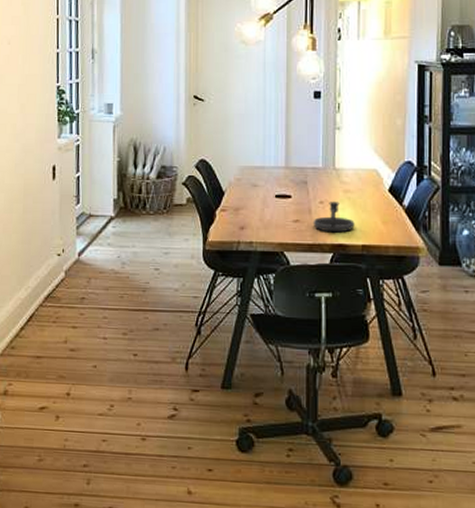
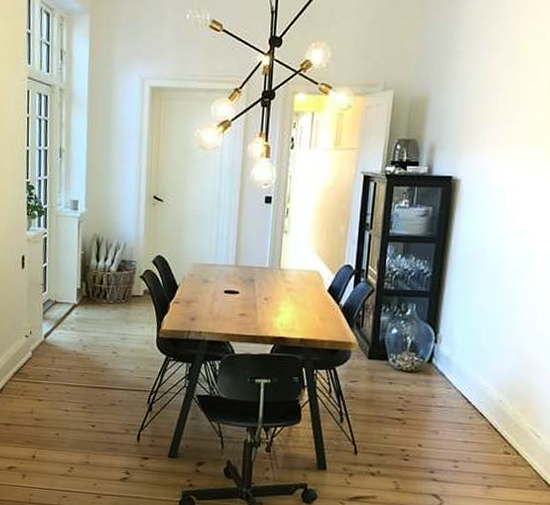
candlestick: present [313,201,355,233] -> none [257,298,295,327]

